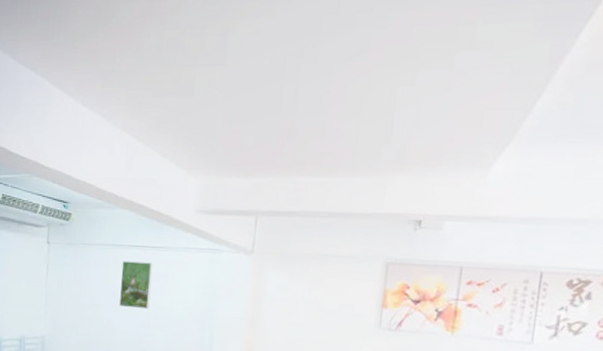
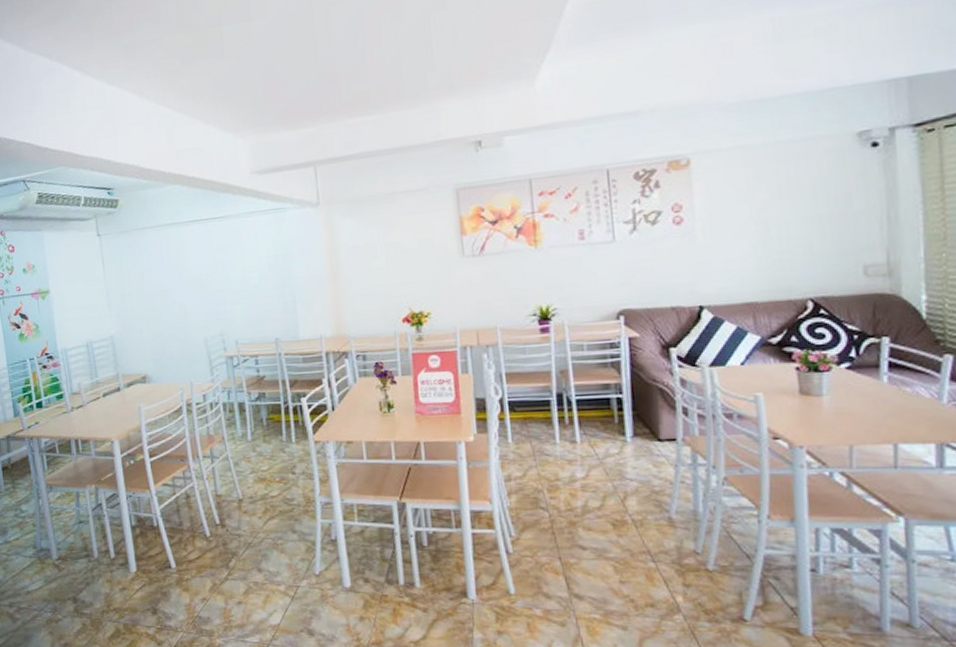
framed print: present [119,261,153,310] -> none [183,235,222,288]

